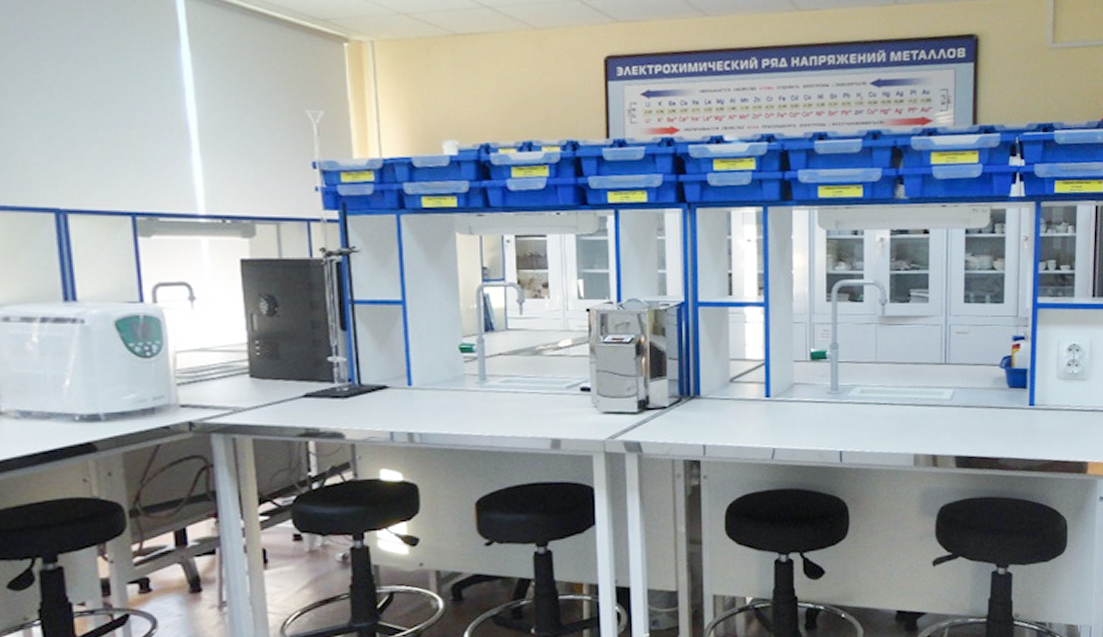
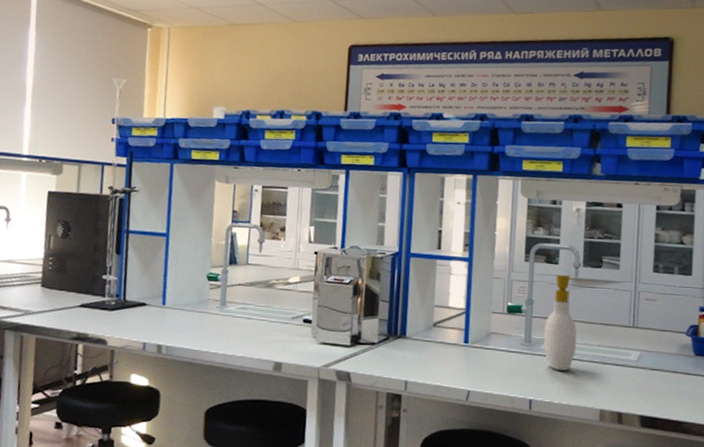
soap bottle: none [852,312,889,417] -> present [544,274,581,371]

